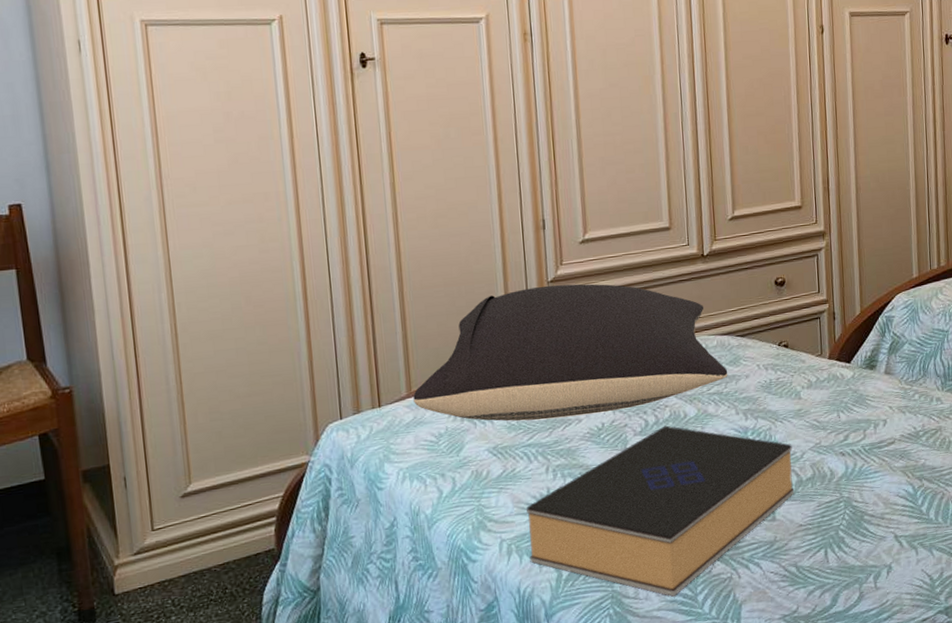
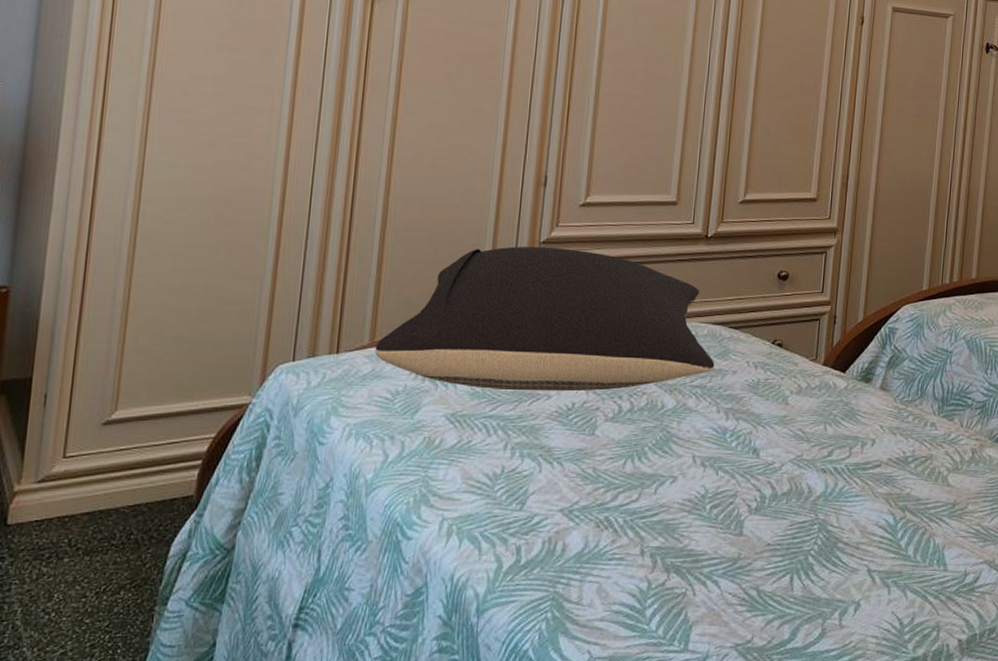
book: present [525,425,794,597] -> none [470,414,772,607]

